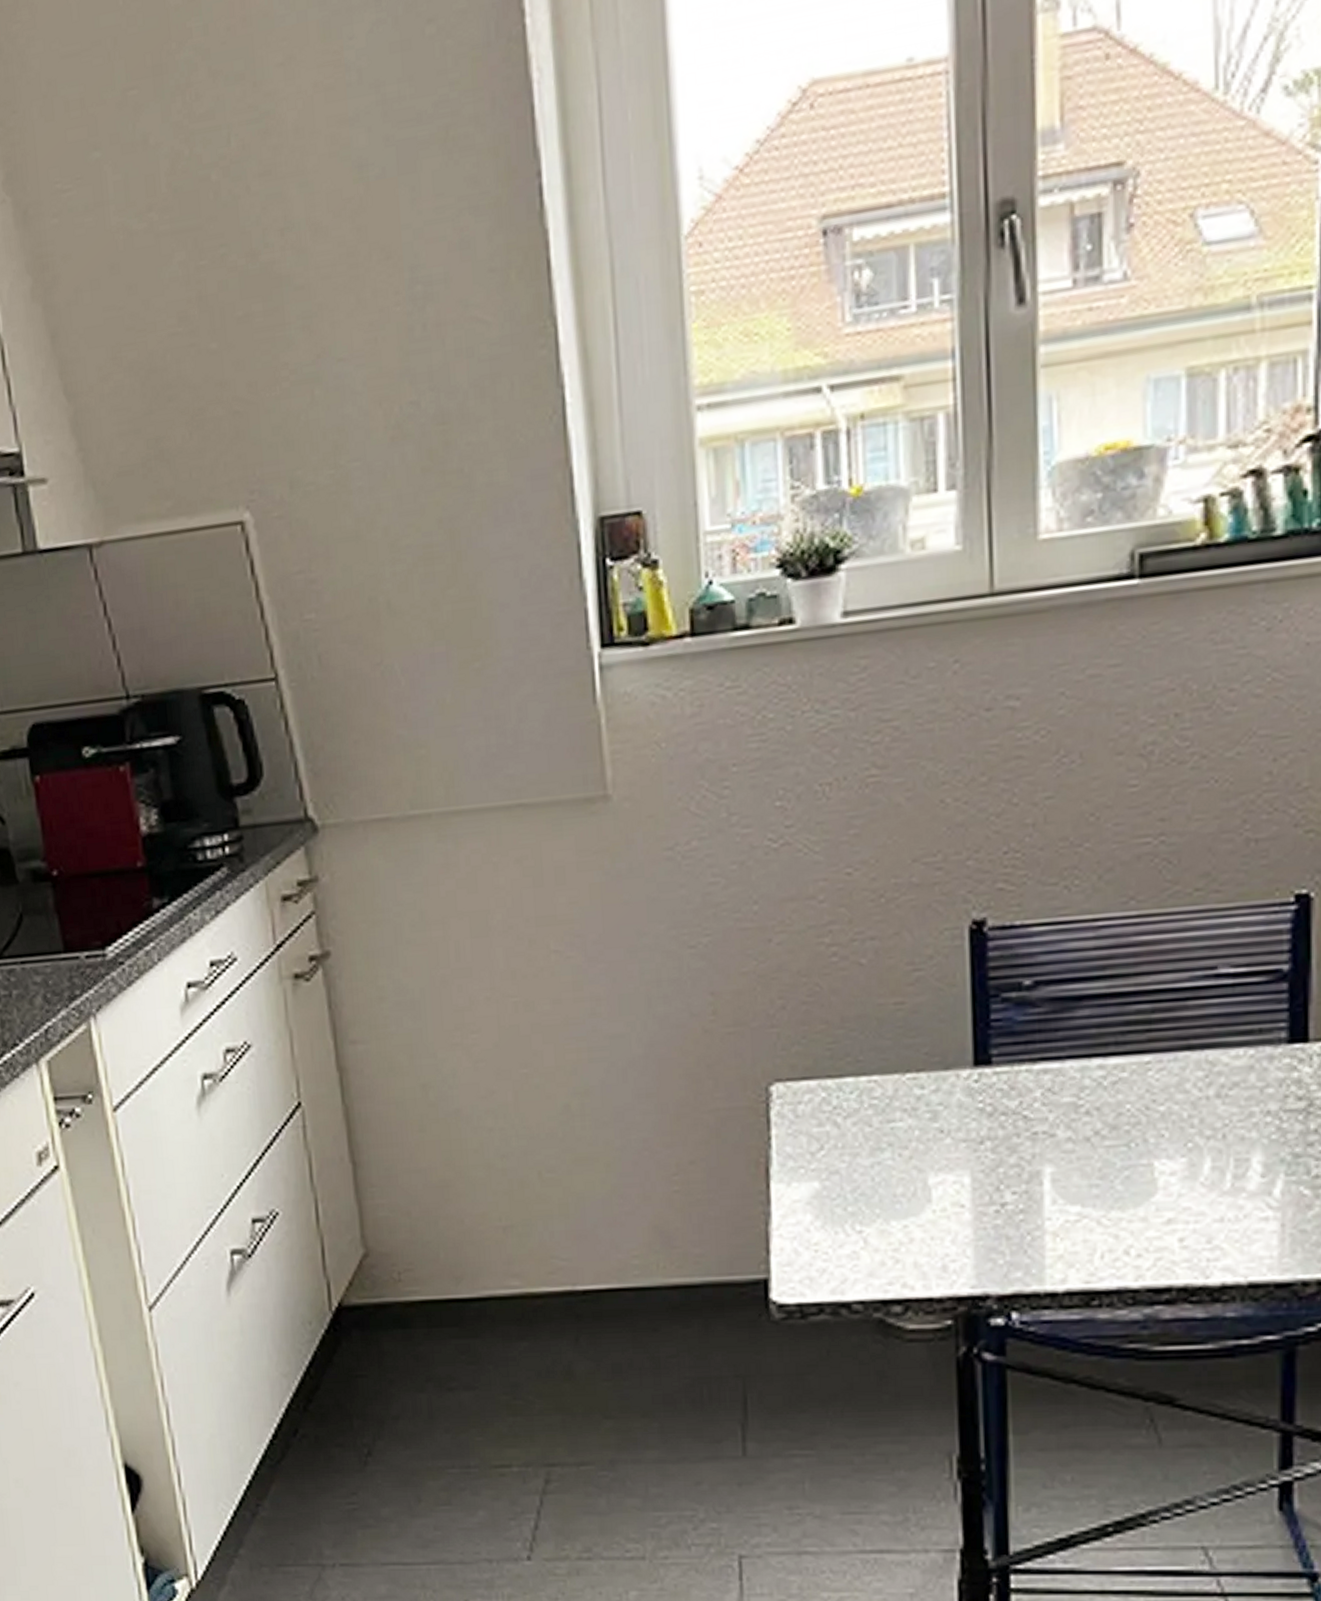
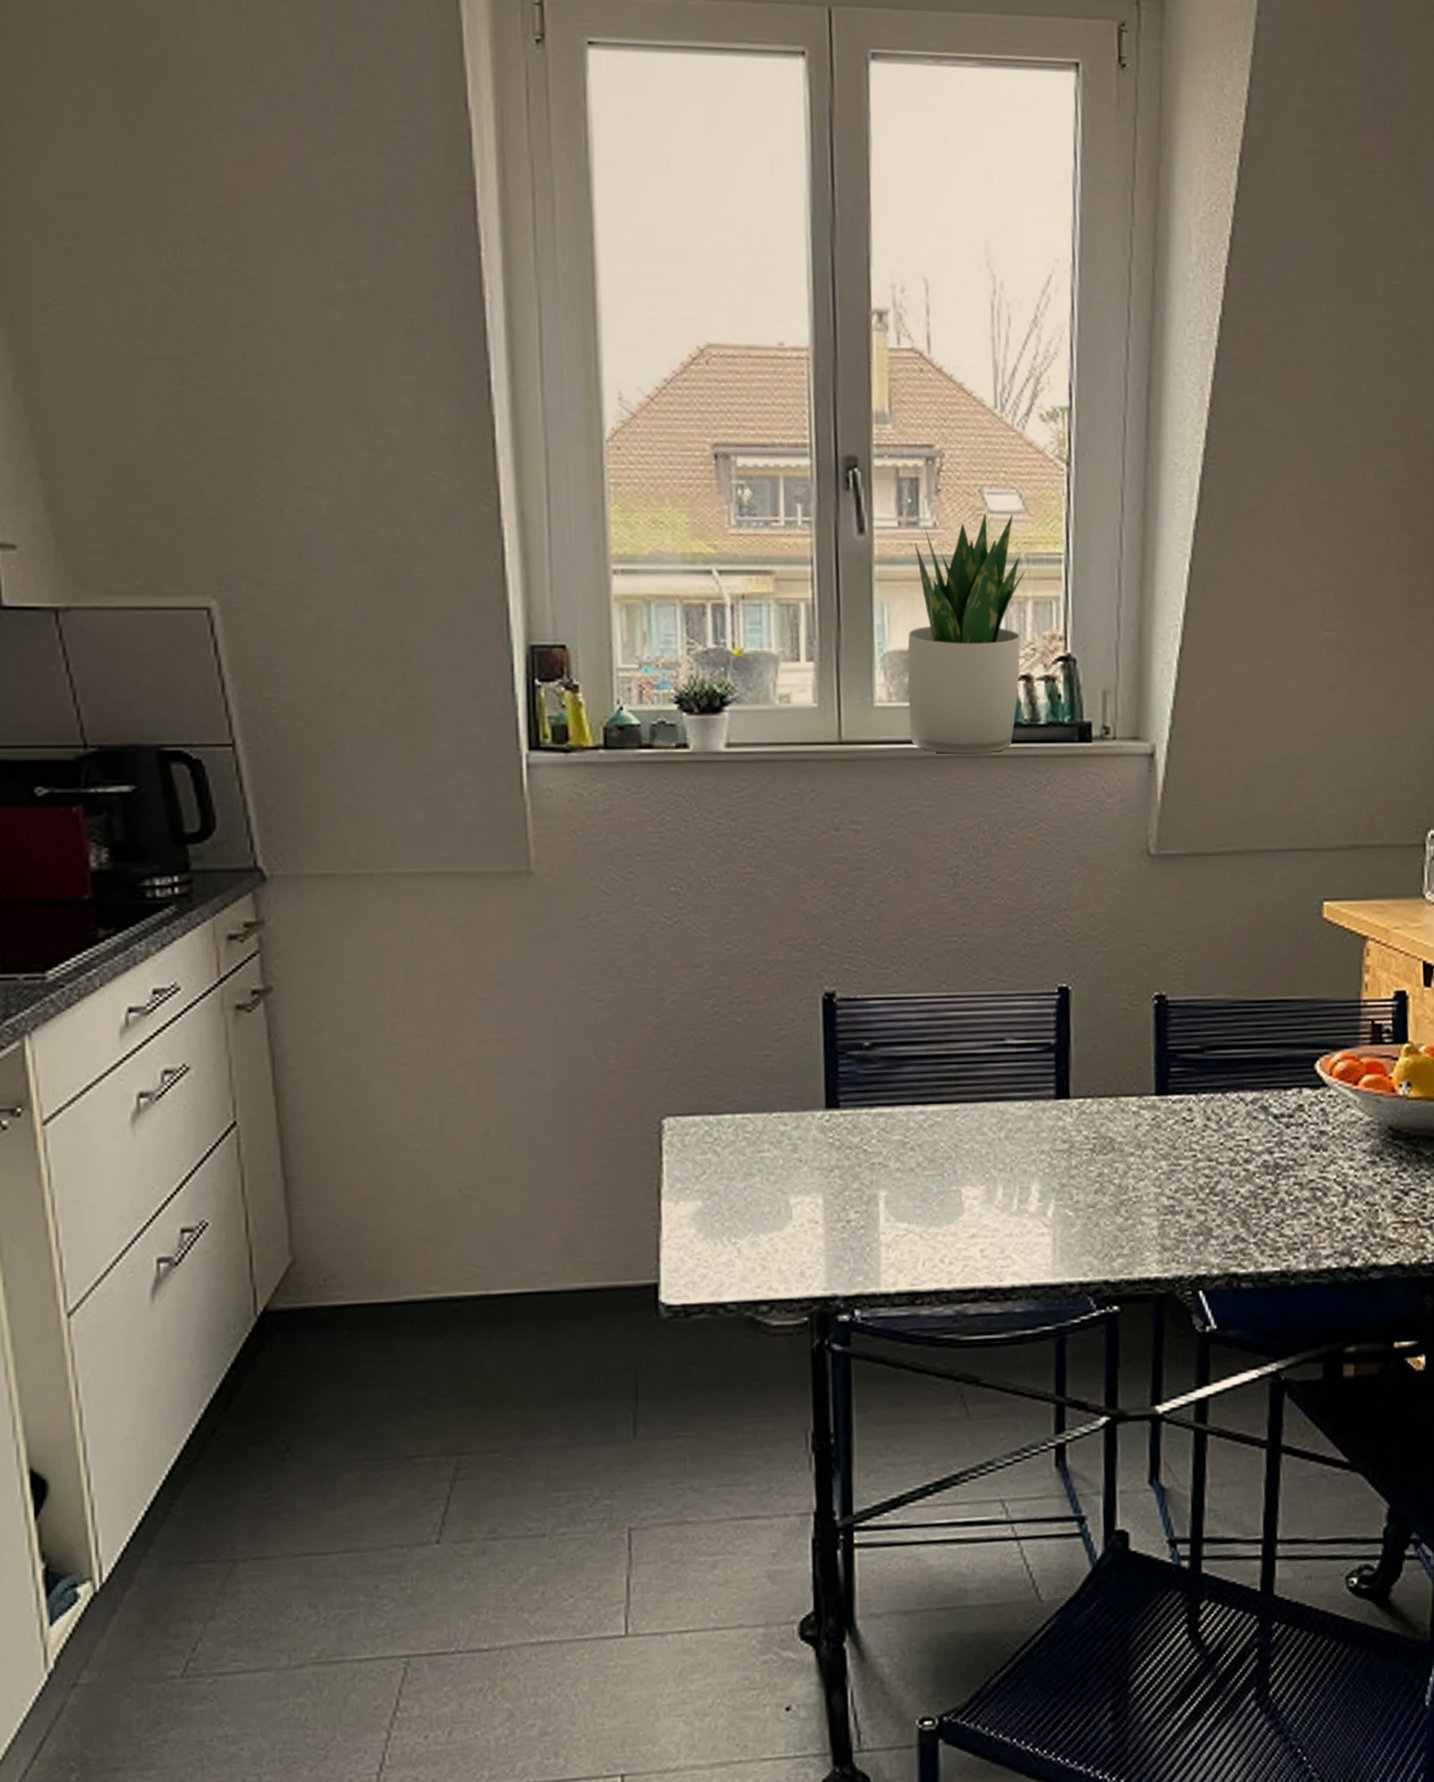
planter: none [1084,241,1260,594] -> present [907,513,1027,755]

